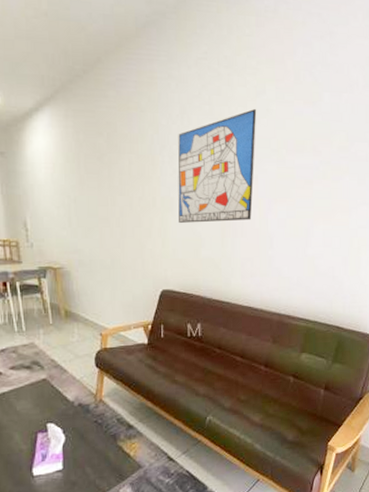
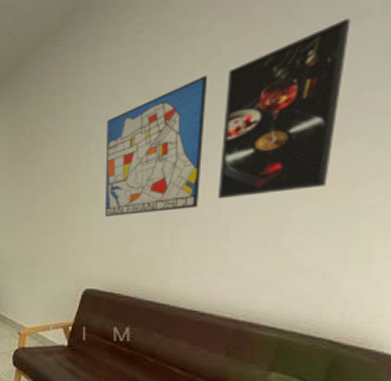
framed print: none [265,85,347,214] -> present [219,18,351,199]

